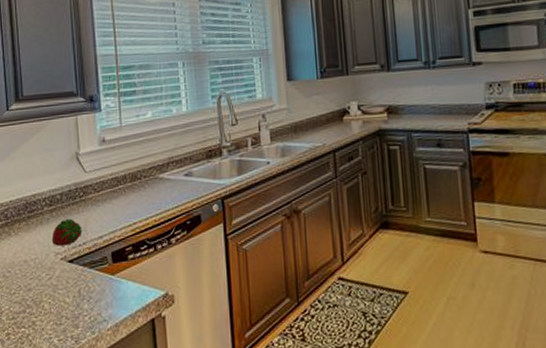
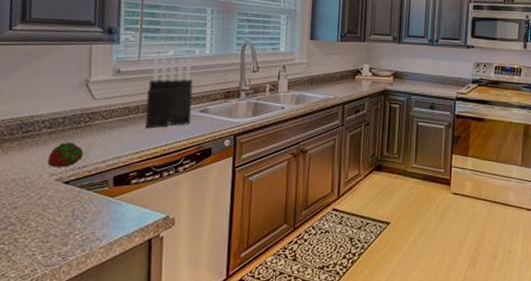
knife block: none [132,119,177,199] -> present [145,58,194,129]

